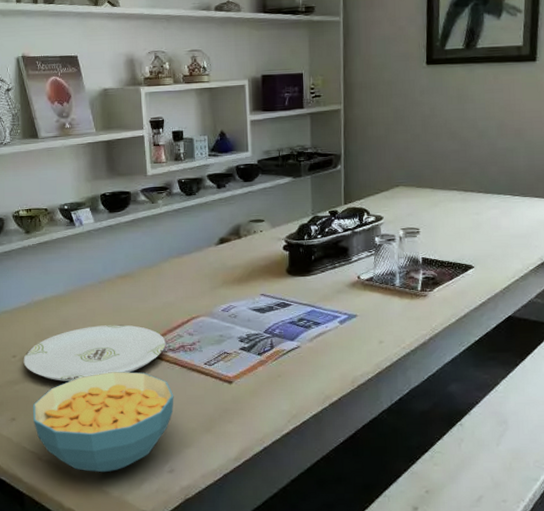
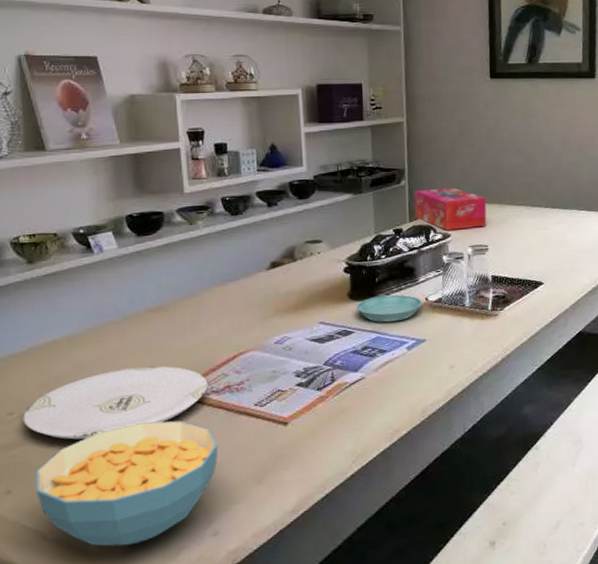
saucer: none [294,272,354,298] -> present [356,294,422,323]
tissue box: none [349,172,419,213] -> present [414,187,487,231]

